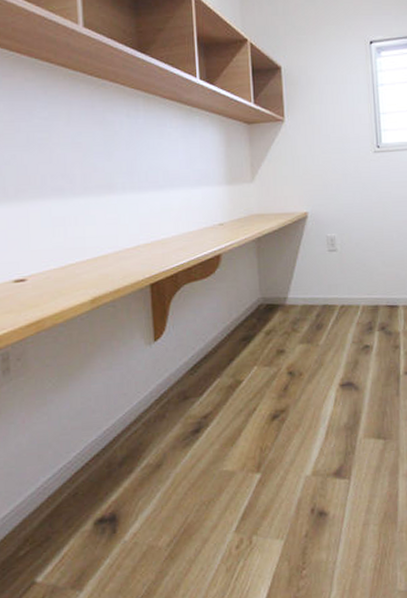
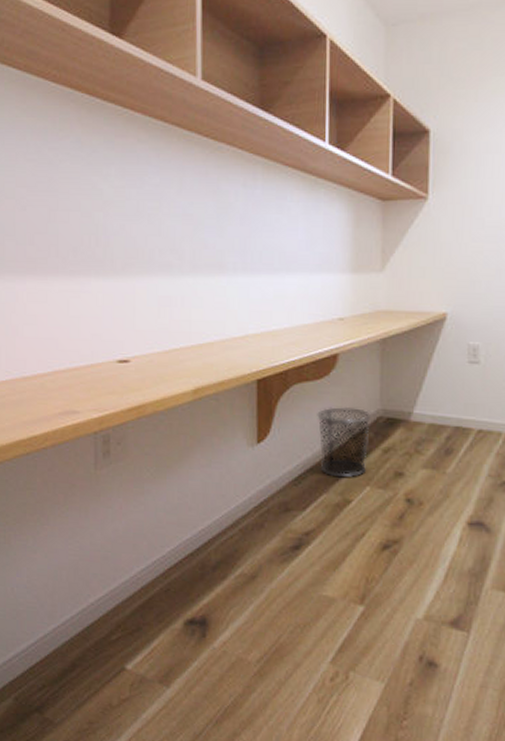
waste bin: none [206,299,253,362] -> present [317,407,371,478]

